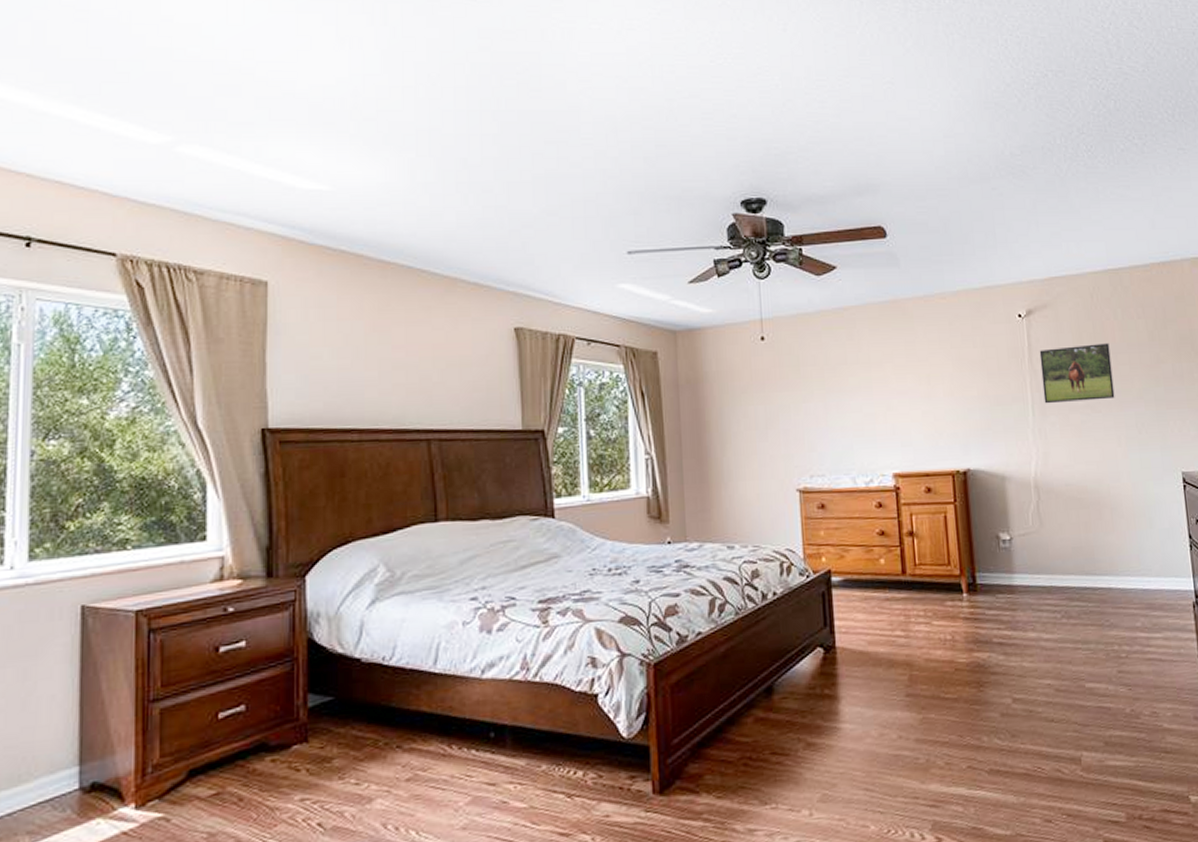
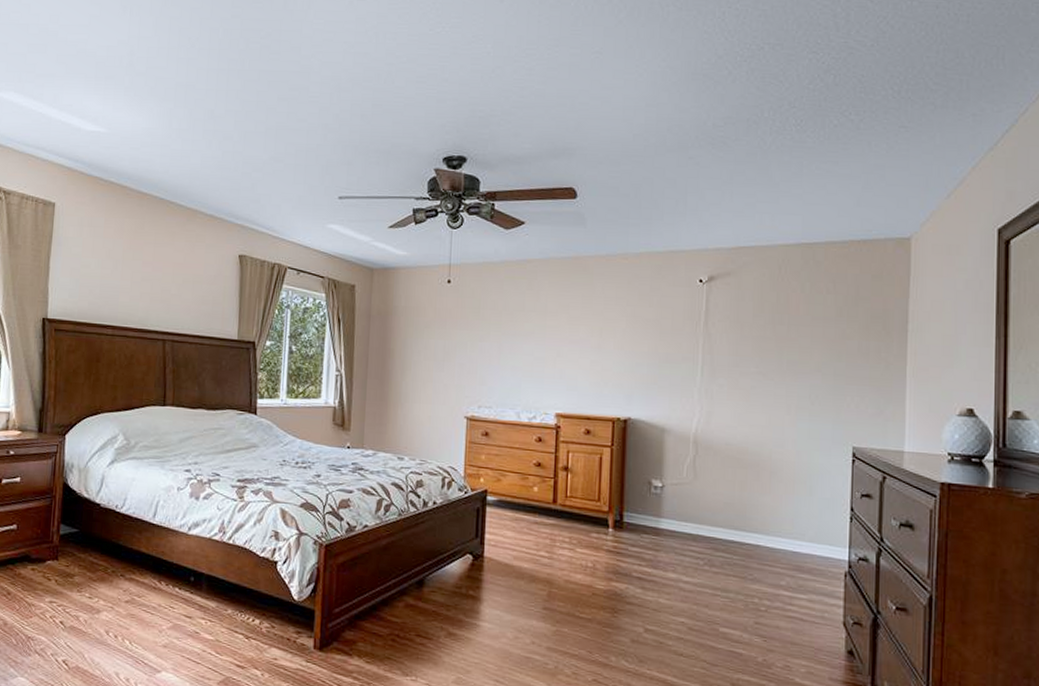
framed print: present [1039,343,1115,404] -> none [715,314,792,369]

